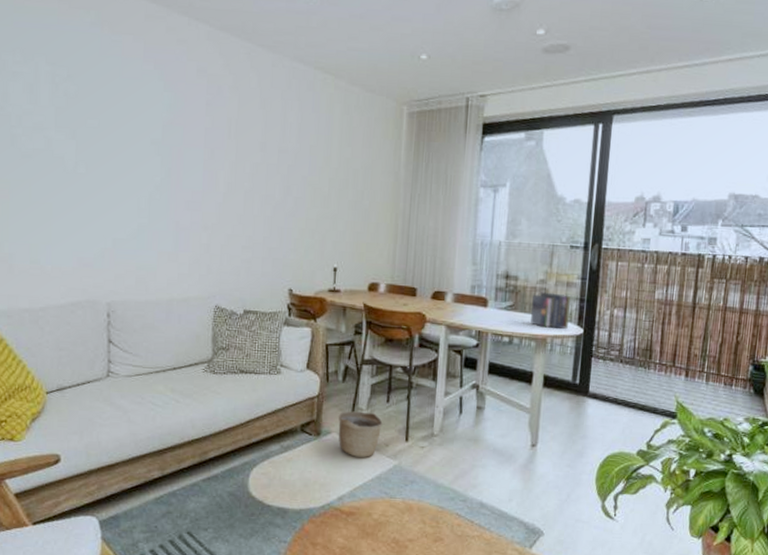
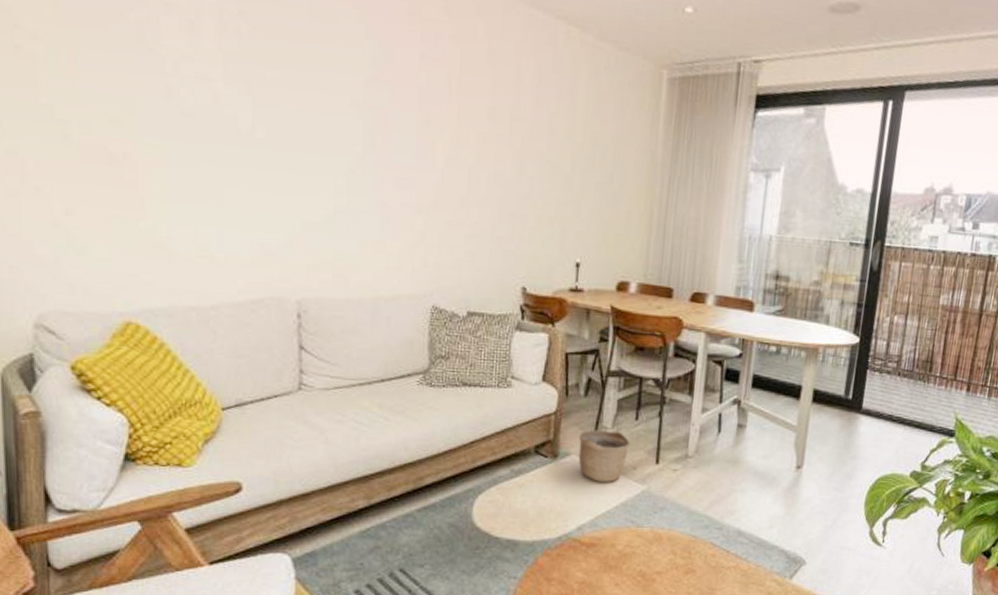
books: present [531,292,570,329] -> none [801,295,847,337]

